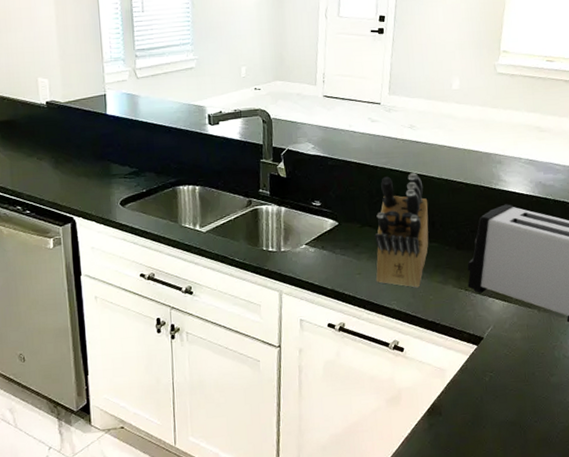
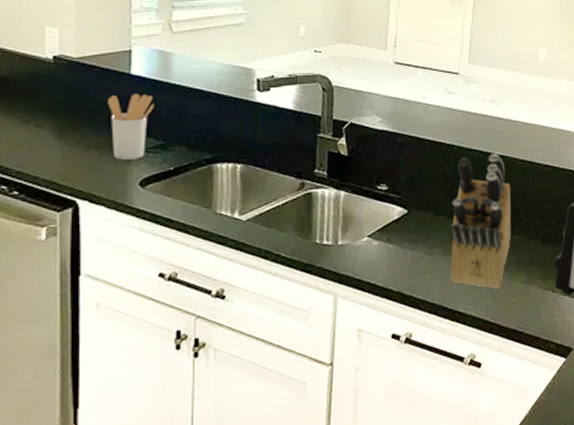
utensil holder: none [91,130,128,185] -> present [108,93,155,160]

